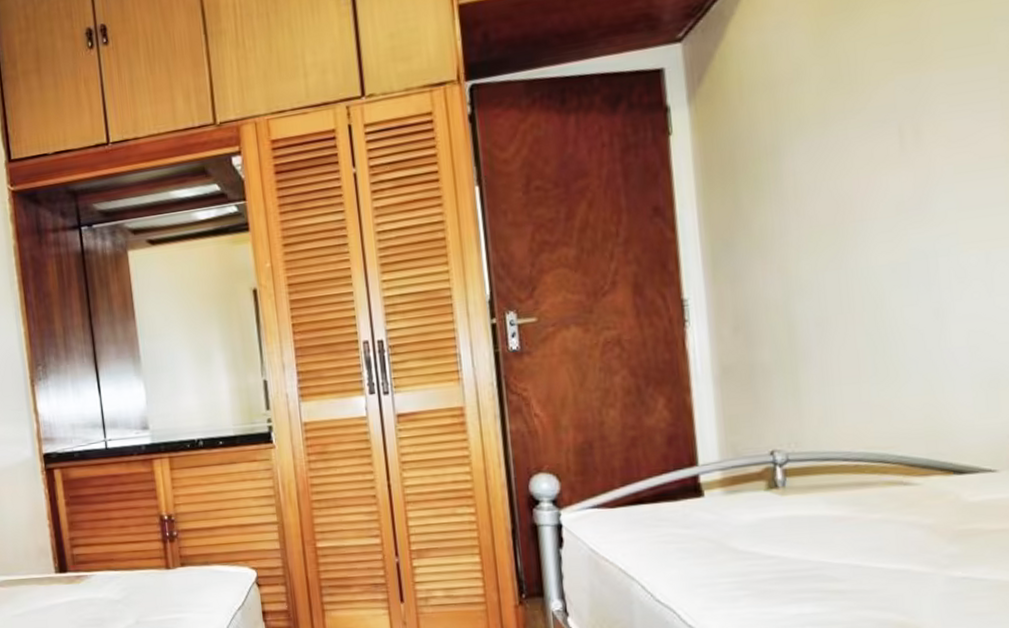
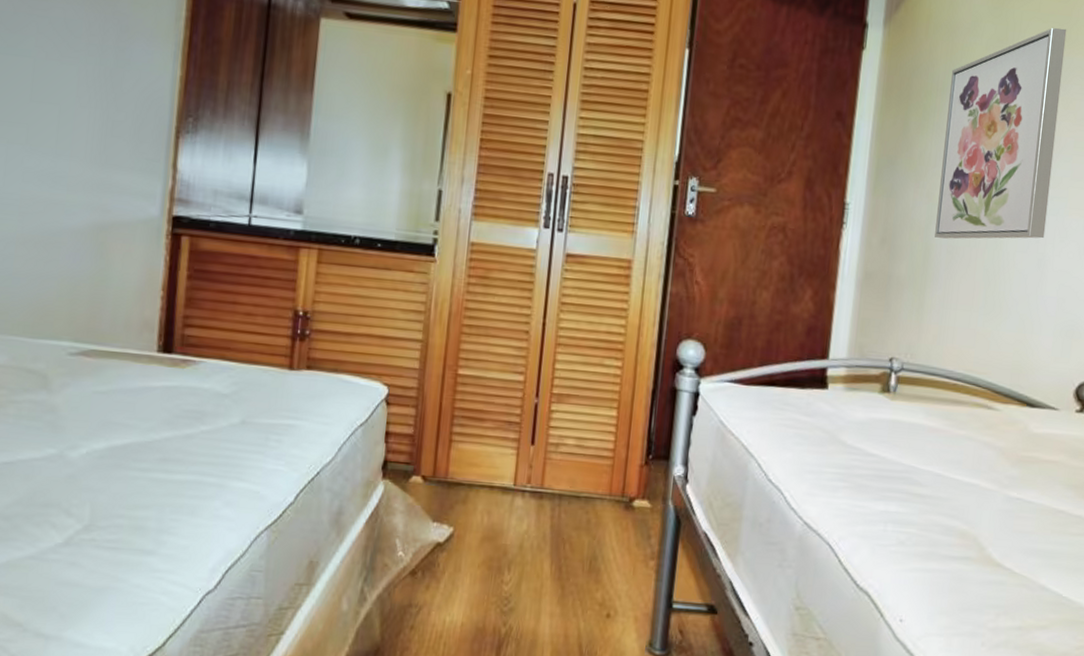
wall art: none [779,45,937,313] -> present [935,27,1067,239]

